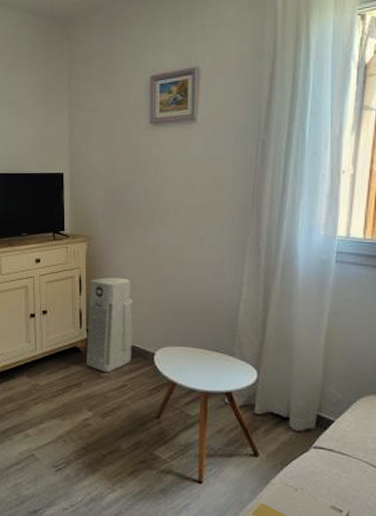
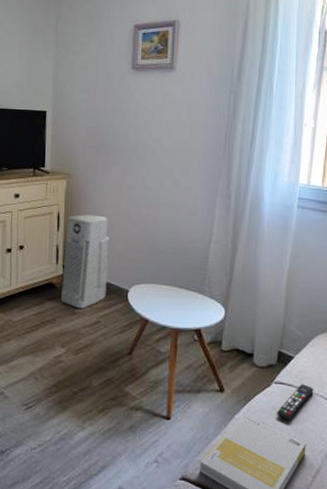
remote control: none [316,449,357,487] -> present [277,384,314,421]

